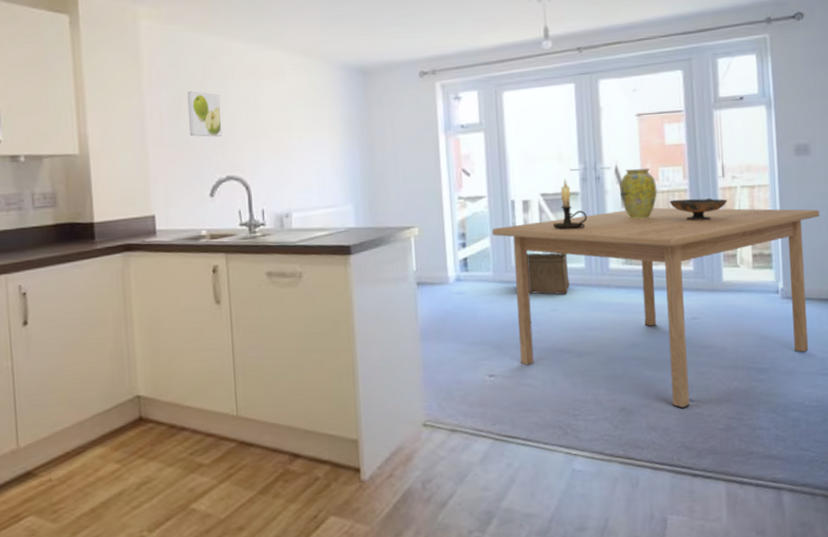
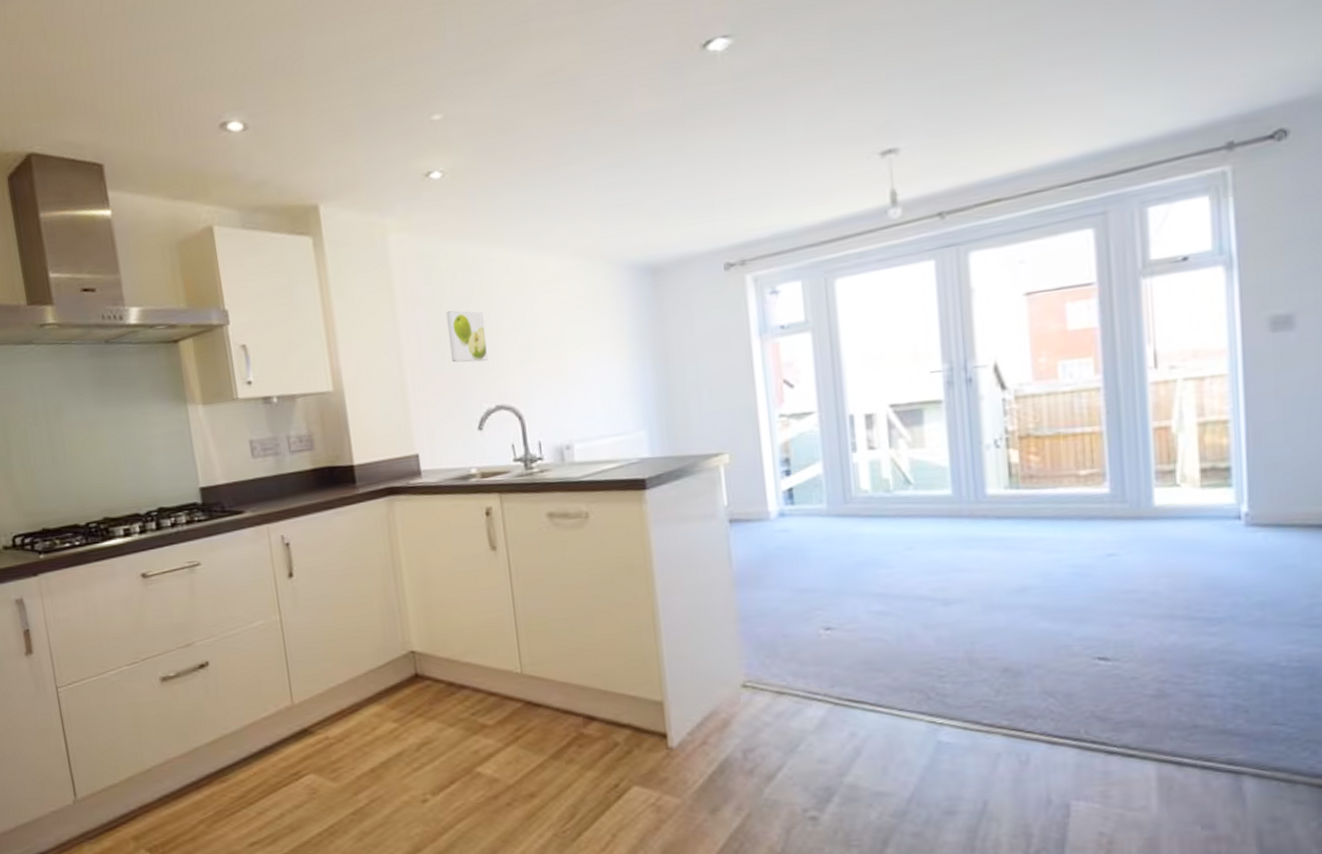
table: present [491,207,820,409] -> none [824,403,1310,670]
storage bin: present [526,253,570,295] -> none [871,477,931,530]
candle holder: present [552,178,588,230] -> none [906,383,955,449]
vase: present [620,168,658,220] -> none [1001,363,1056,431]
decorative bowl: present [669,198,727,221] -> none [1073,397,1162,429]

